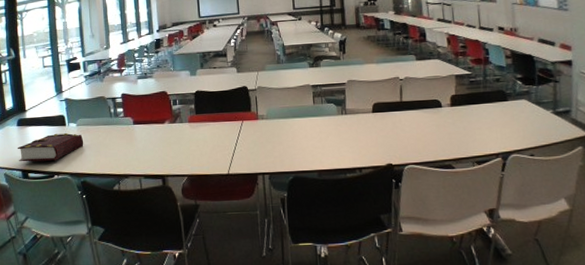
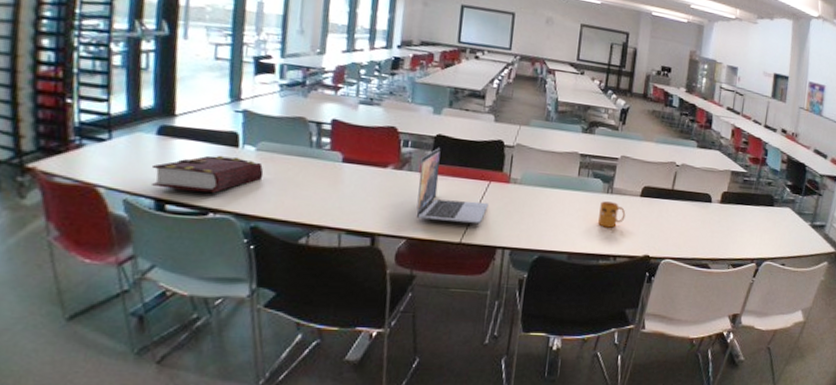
laptop: none [188,101,245,159] -> present [416,148,488,224]
mug: none [338,121,363,144] -> present [598,201,626,228]

